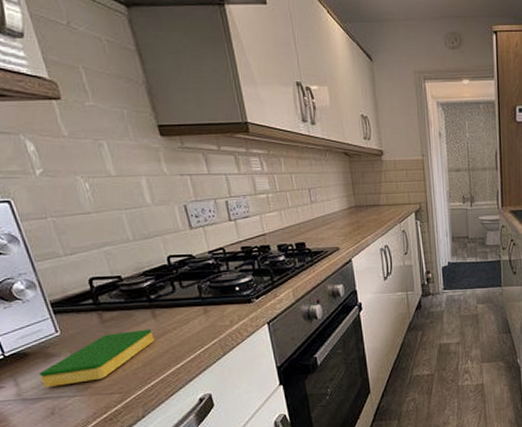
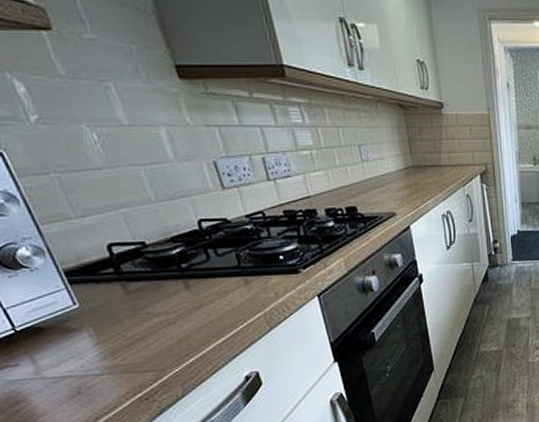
dish sponge: present [39,328,154,388] -> none [58,301,190,366]

